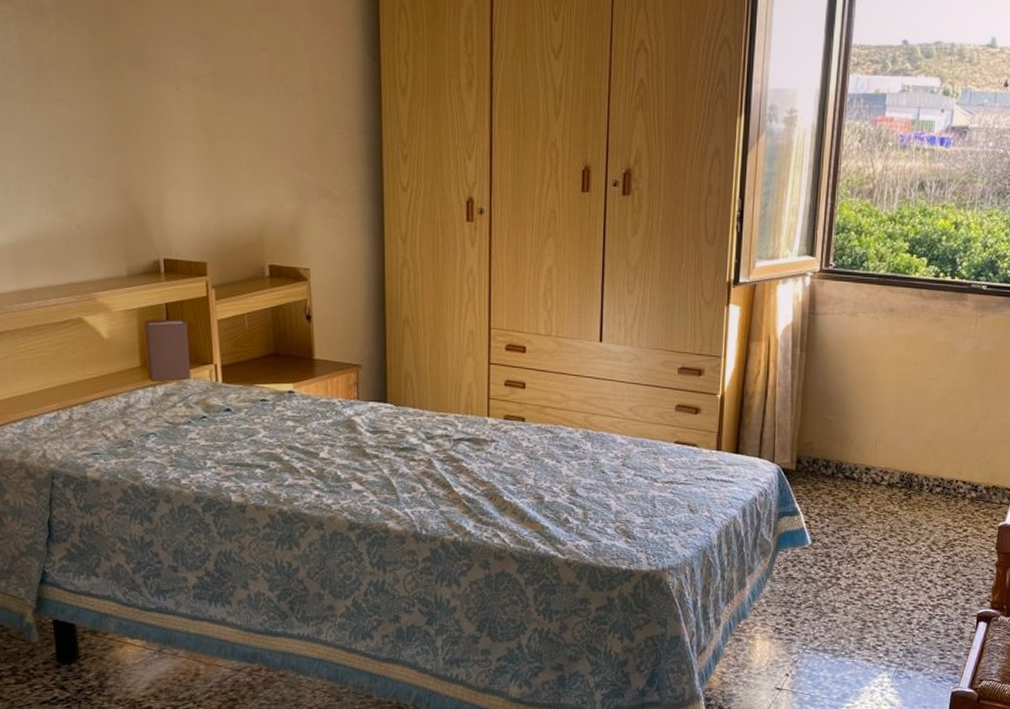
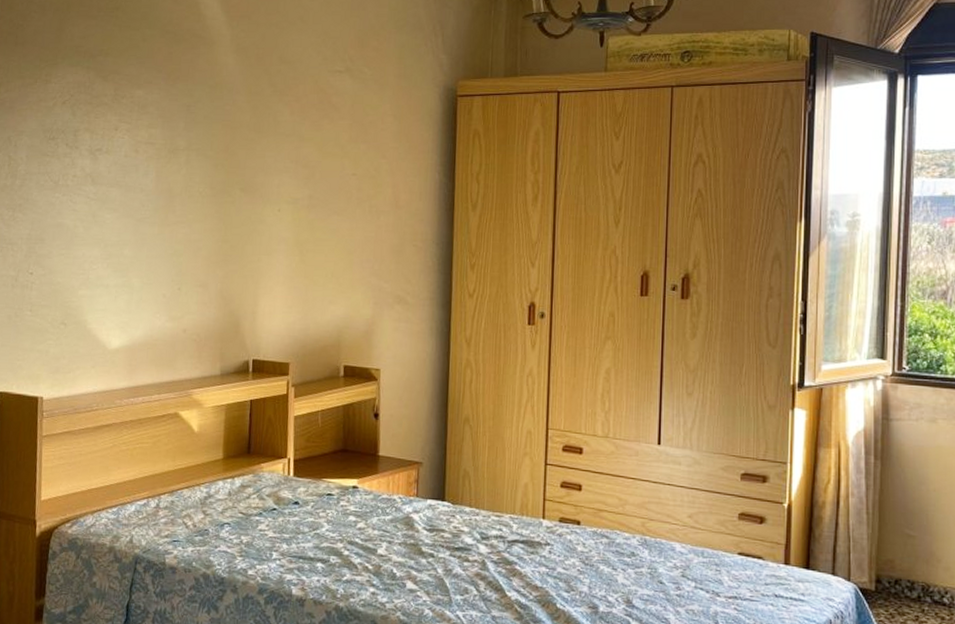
books: present [143,319,191,382] -> none [227,414,268,474]

